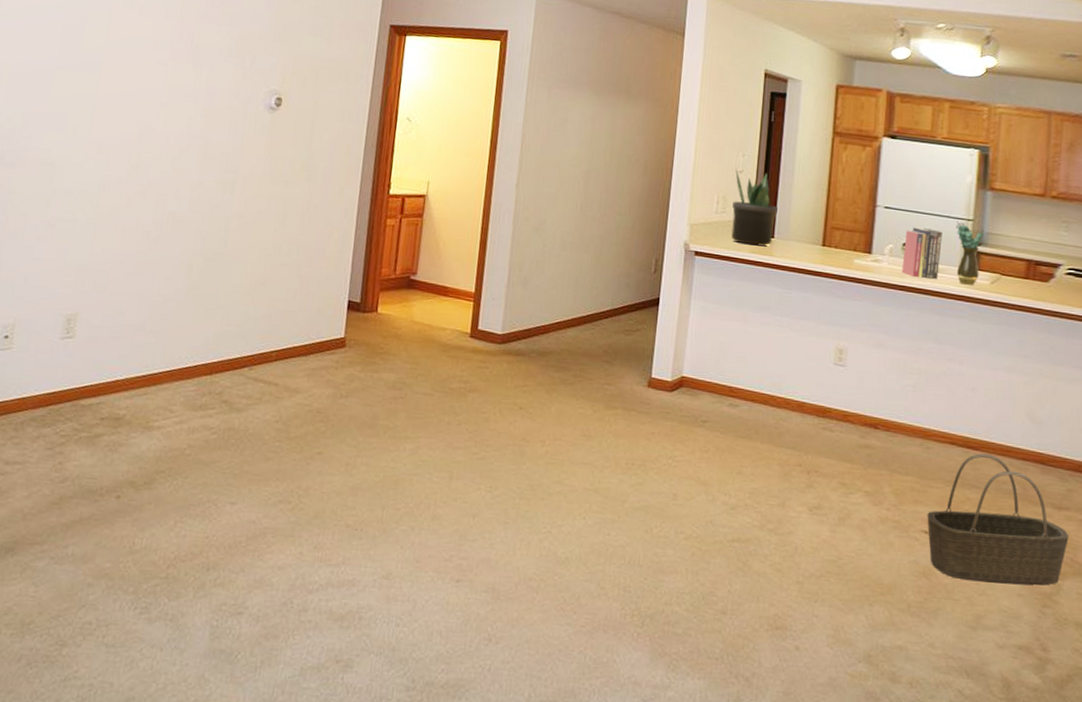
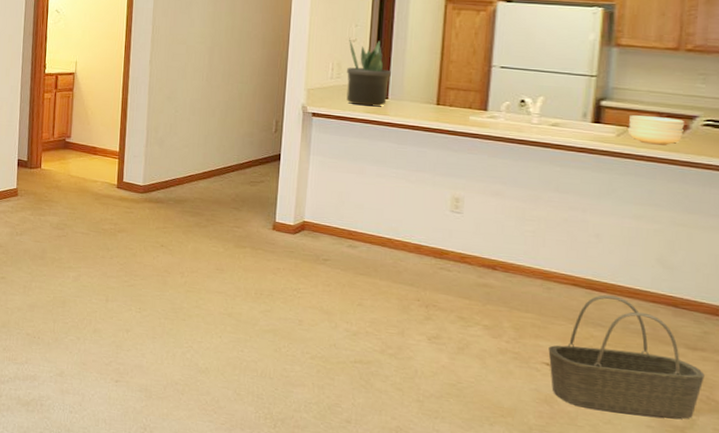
books: present [901,227,943,280] -> none [519,85,563,134]
vase: present [956,220,984,287] -> none [578,77,608,139]
bowl: none [1000,262,1051,294] -> present [627,115,685,146]

